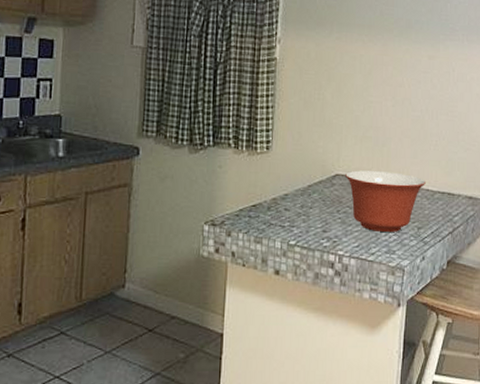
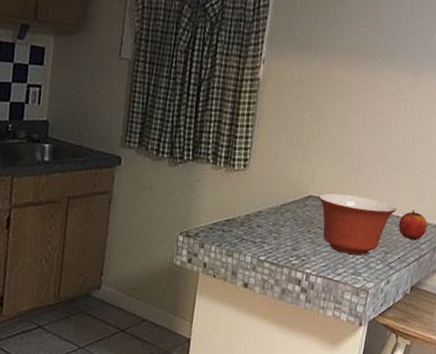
apple: none [429,182,458,212] -> present [398,210,428,240]

